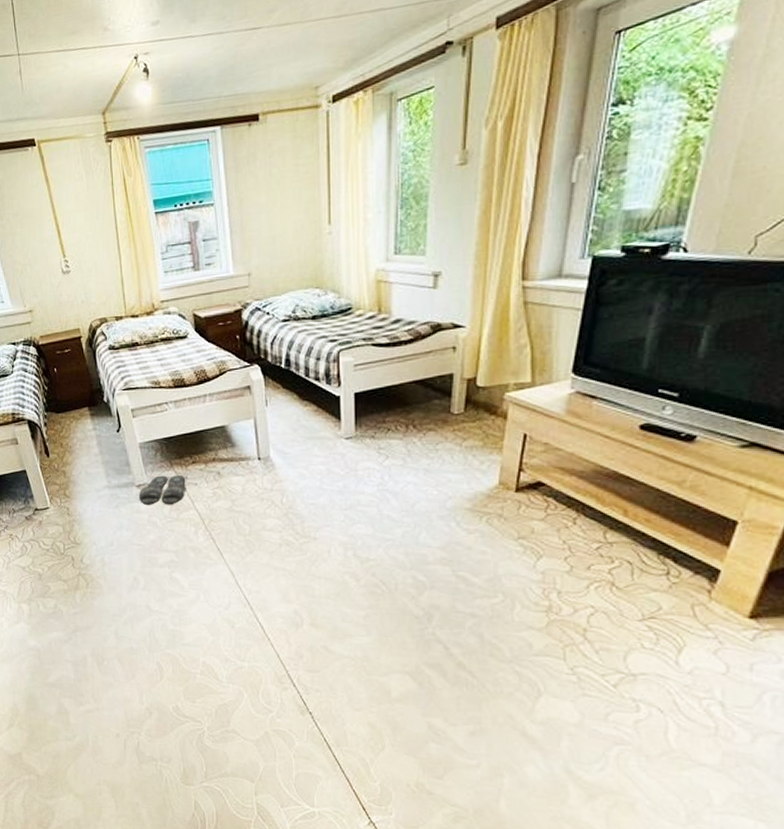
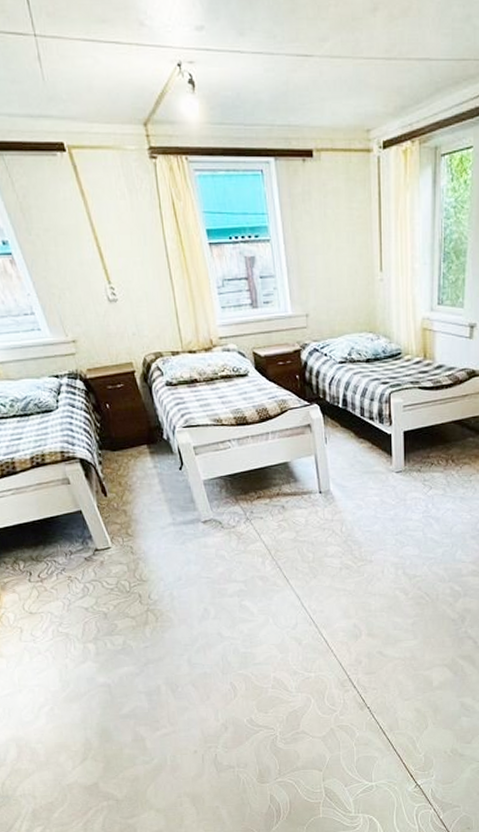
slippers: present [138,475,187,505] -> none [205,510,253,540]

